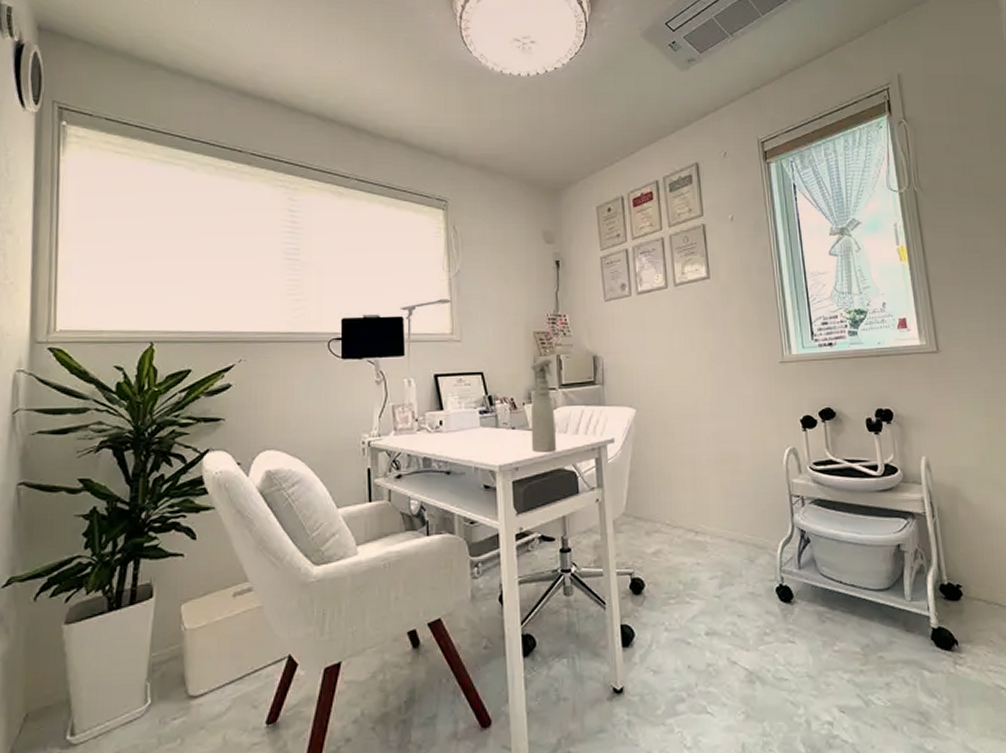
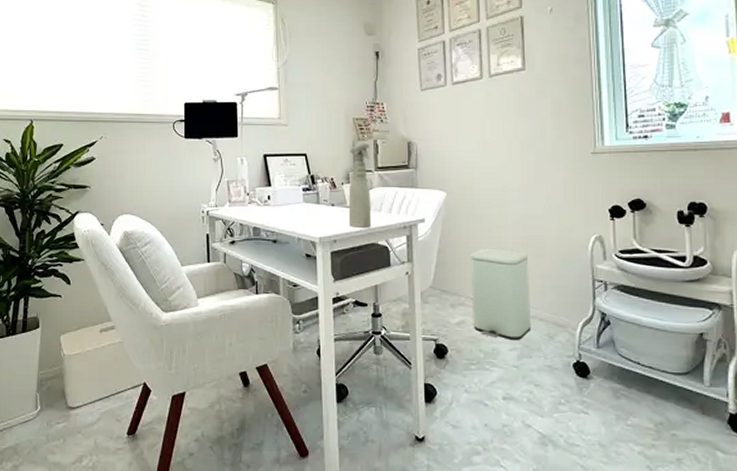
pedal bin: none [664,467,731,568] -> present [470,248,531,341]

